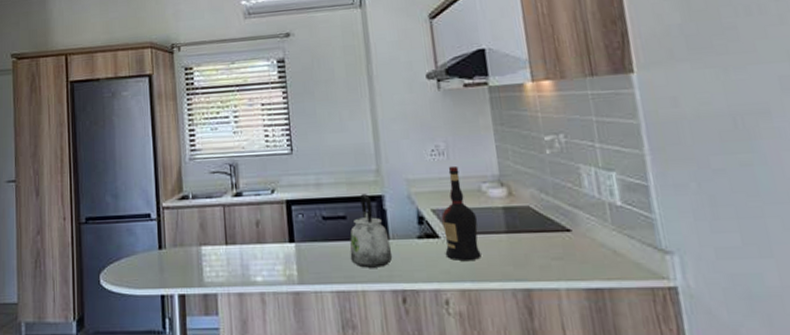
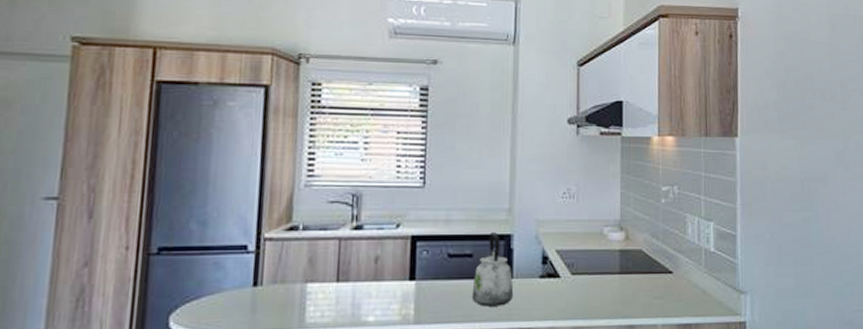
liquor: present [441,165,482,262] -> none [563,209,596,300]

